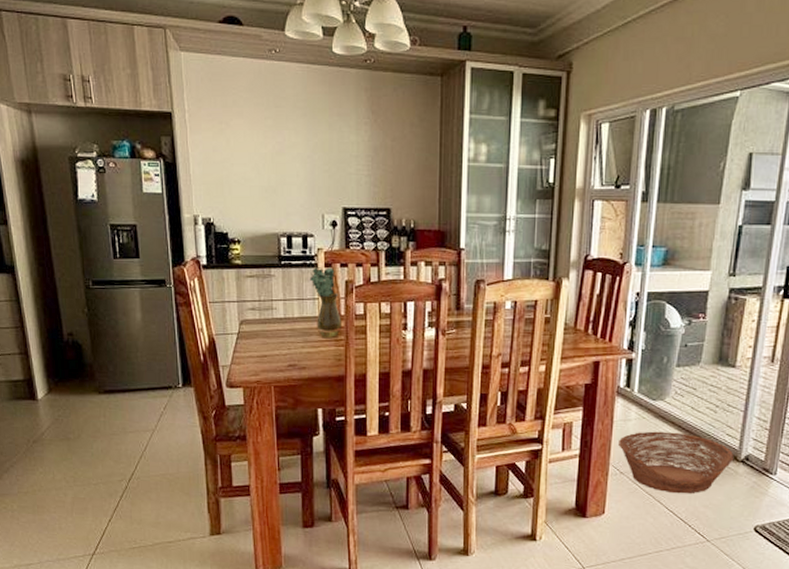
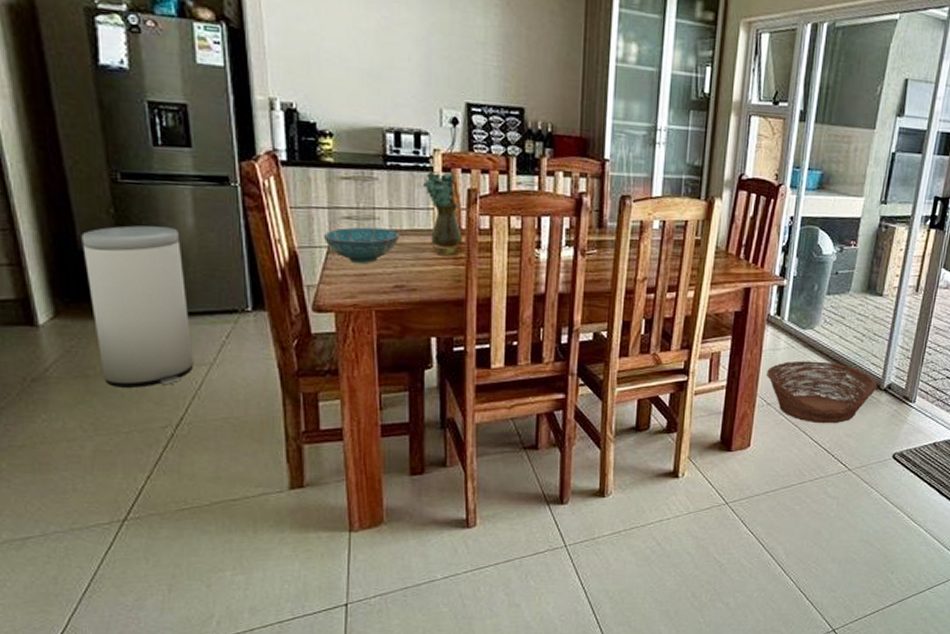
pedal bin: none [66,321,141,449] -> present [81,225,194,388]
bowl: none [235,316,292,347] -> present [324,227,400,264]

